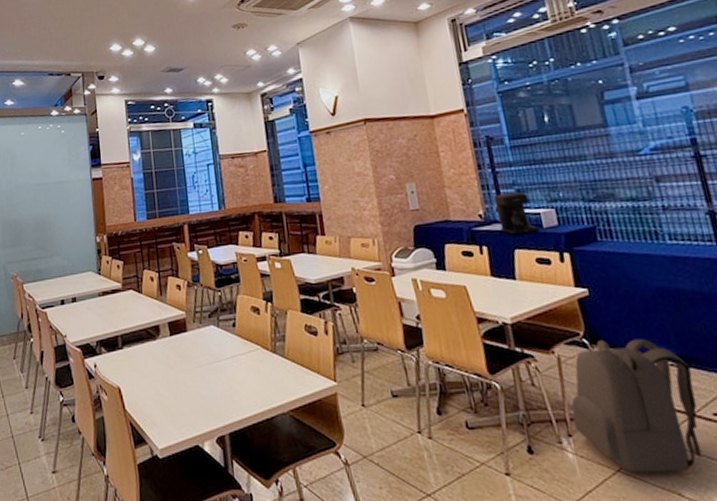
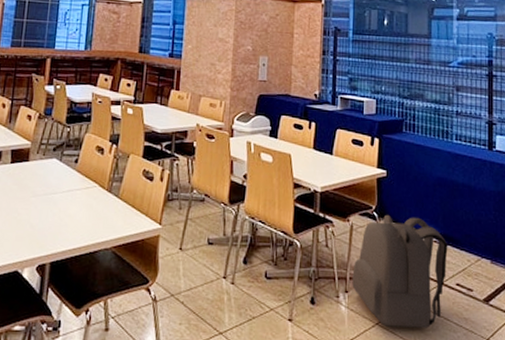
coffee maker: present [494,191,539,235] -> none [329,79,360,117]

